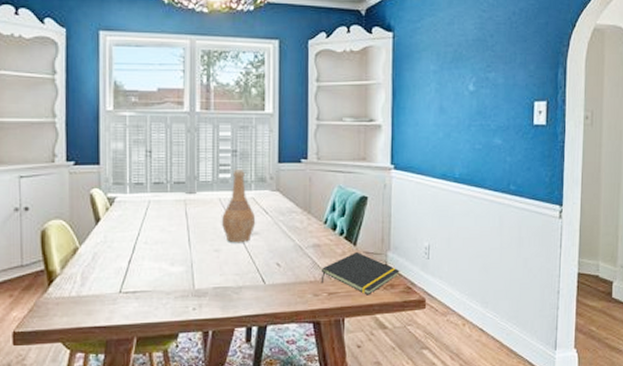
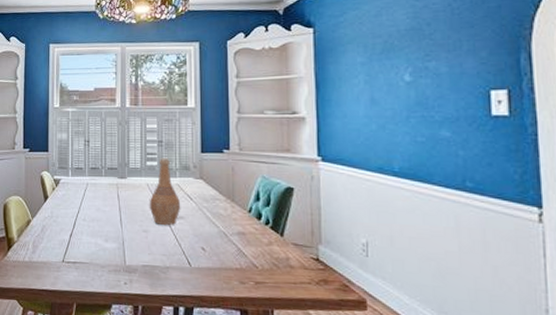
notepad: present [320,251,400,295] -> none [247,242,334,289]

